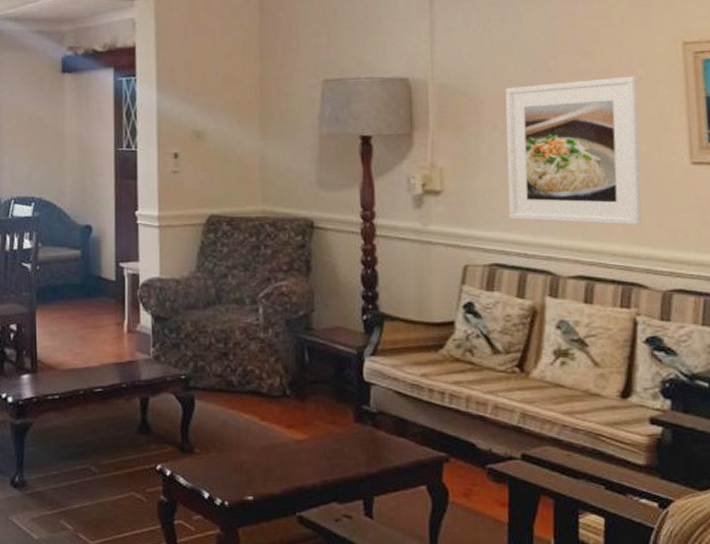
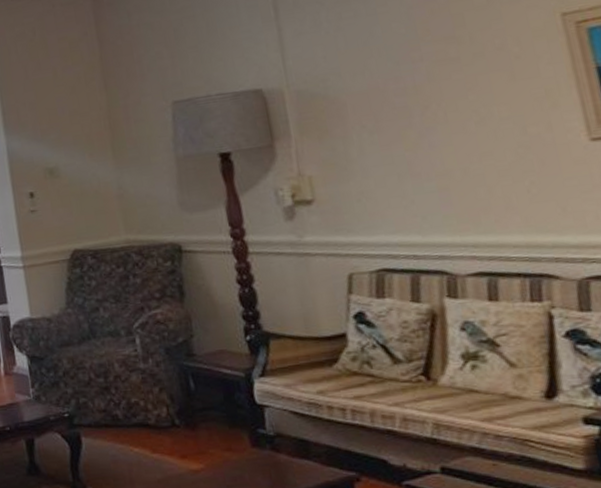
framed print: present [505,76,642,225] -> none [368,55,543,222]

